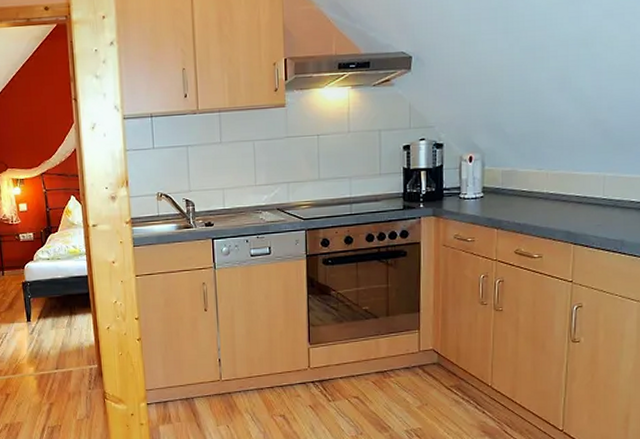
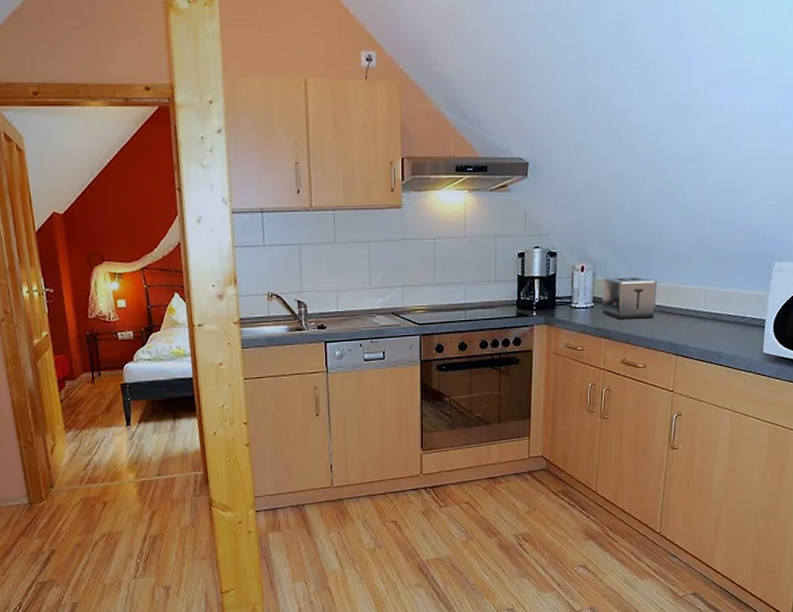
toaster: none [492,165,551,209] -> present [602,277,657,319]

